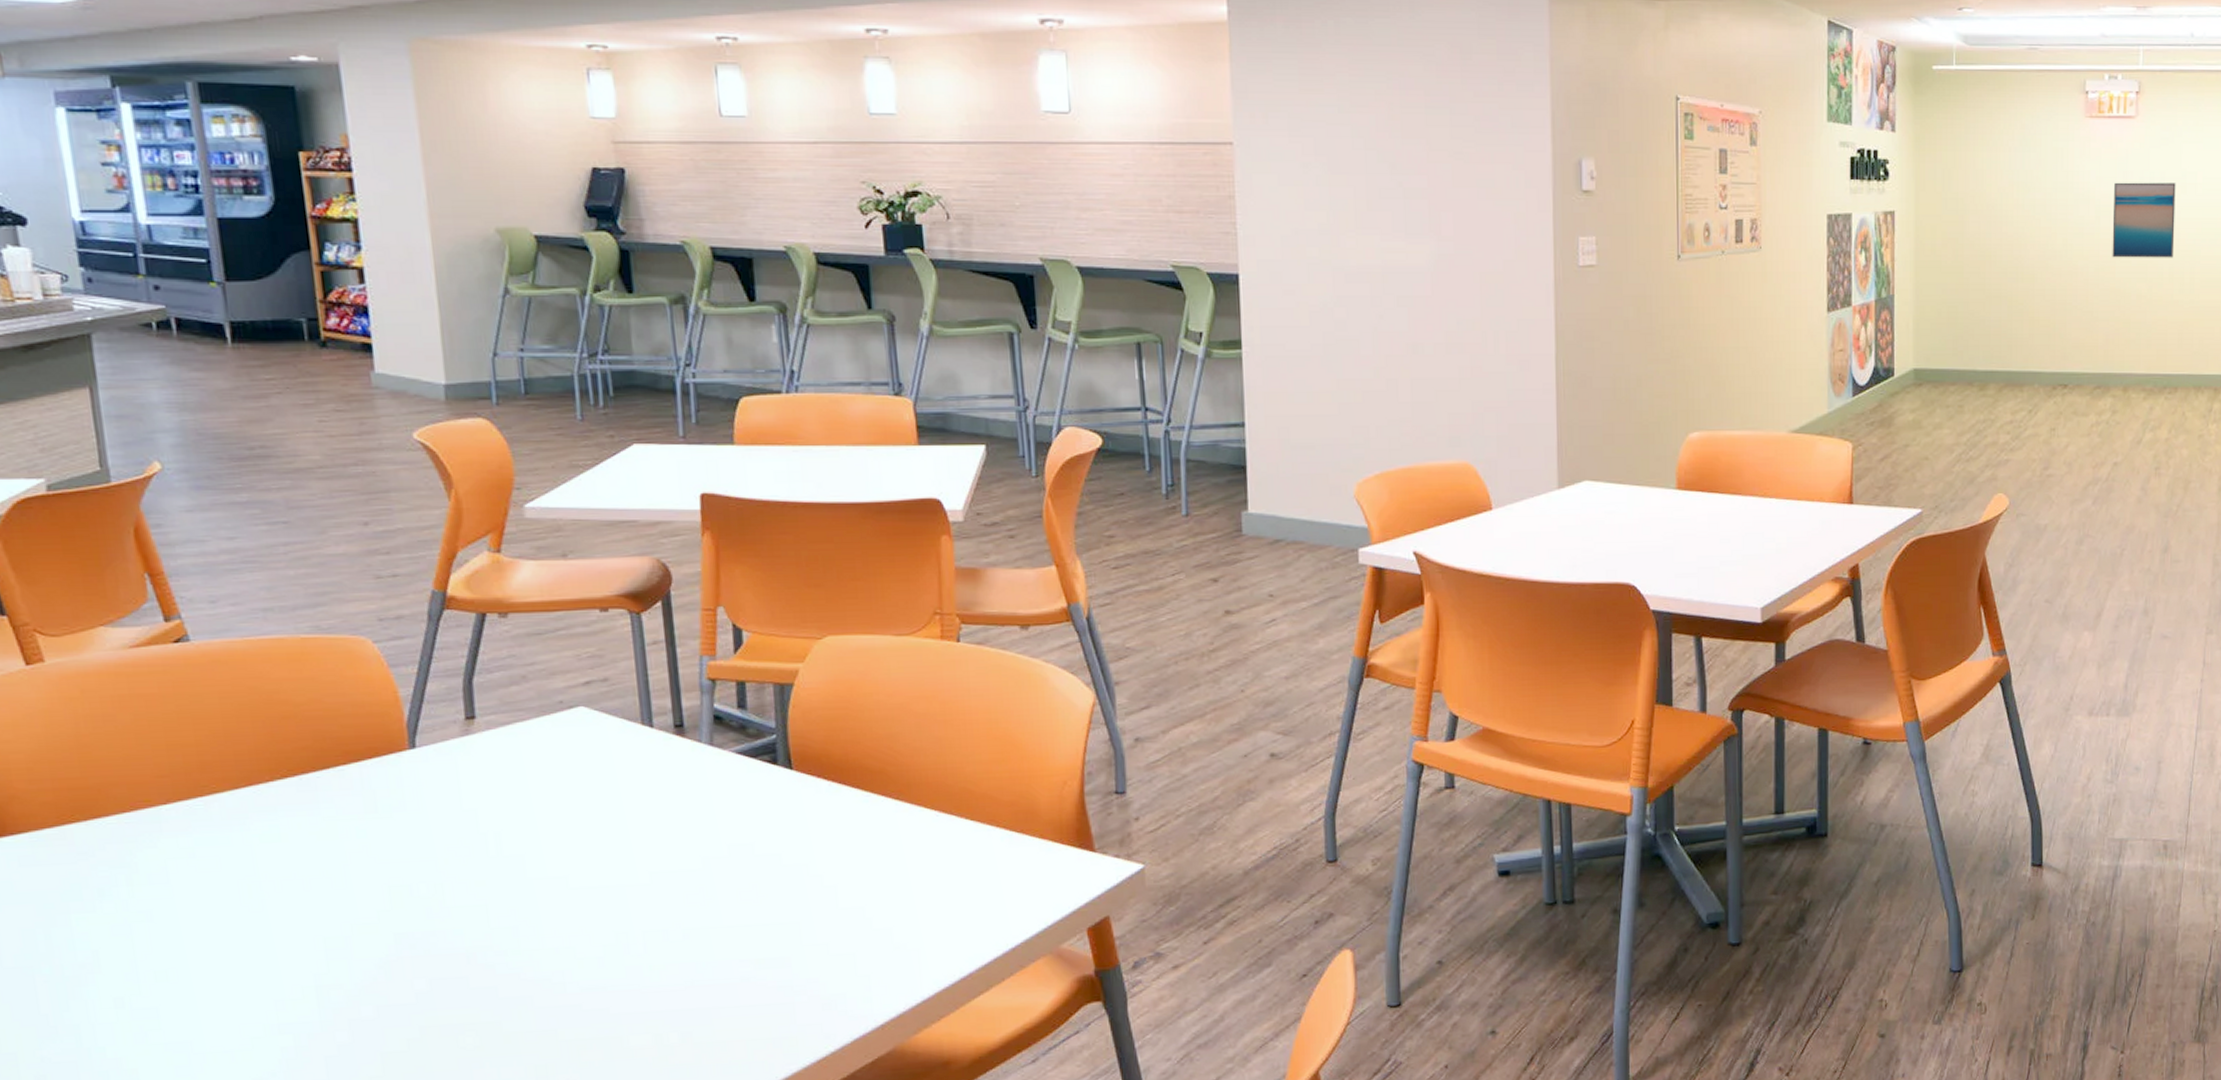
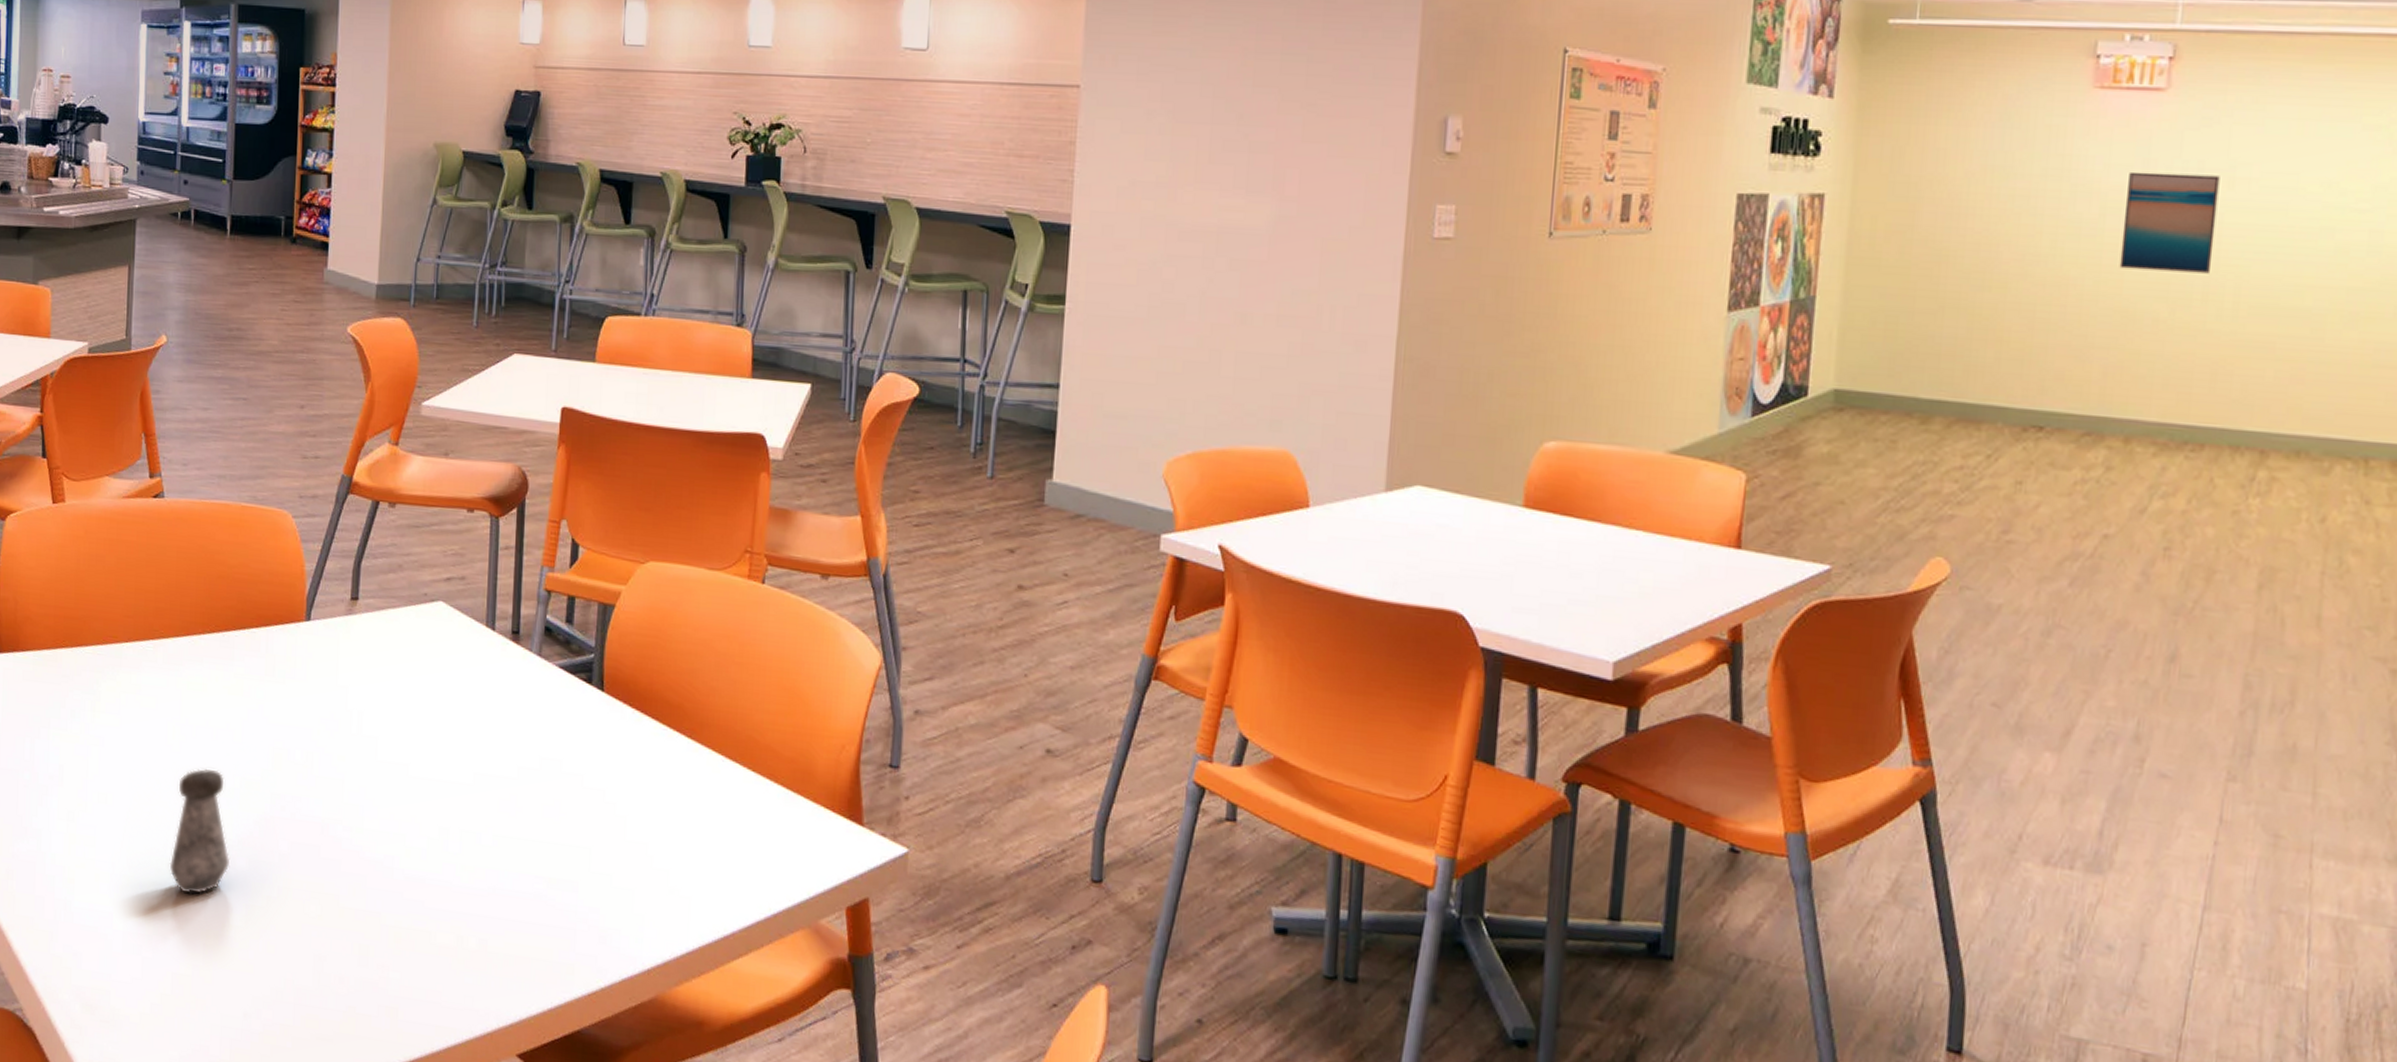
salt shaker: none [267,922,353,1056] -> present [169,768,230,894]

